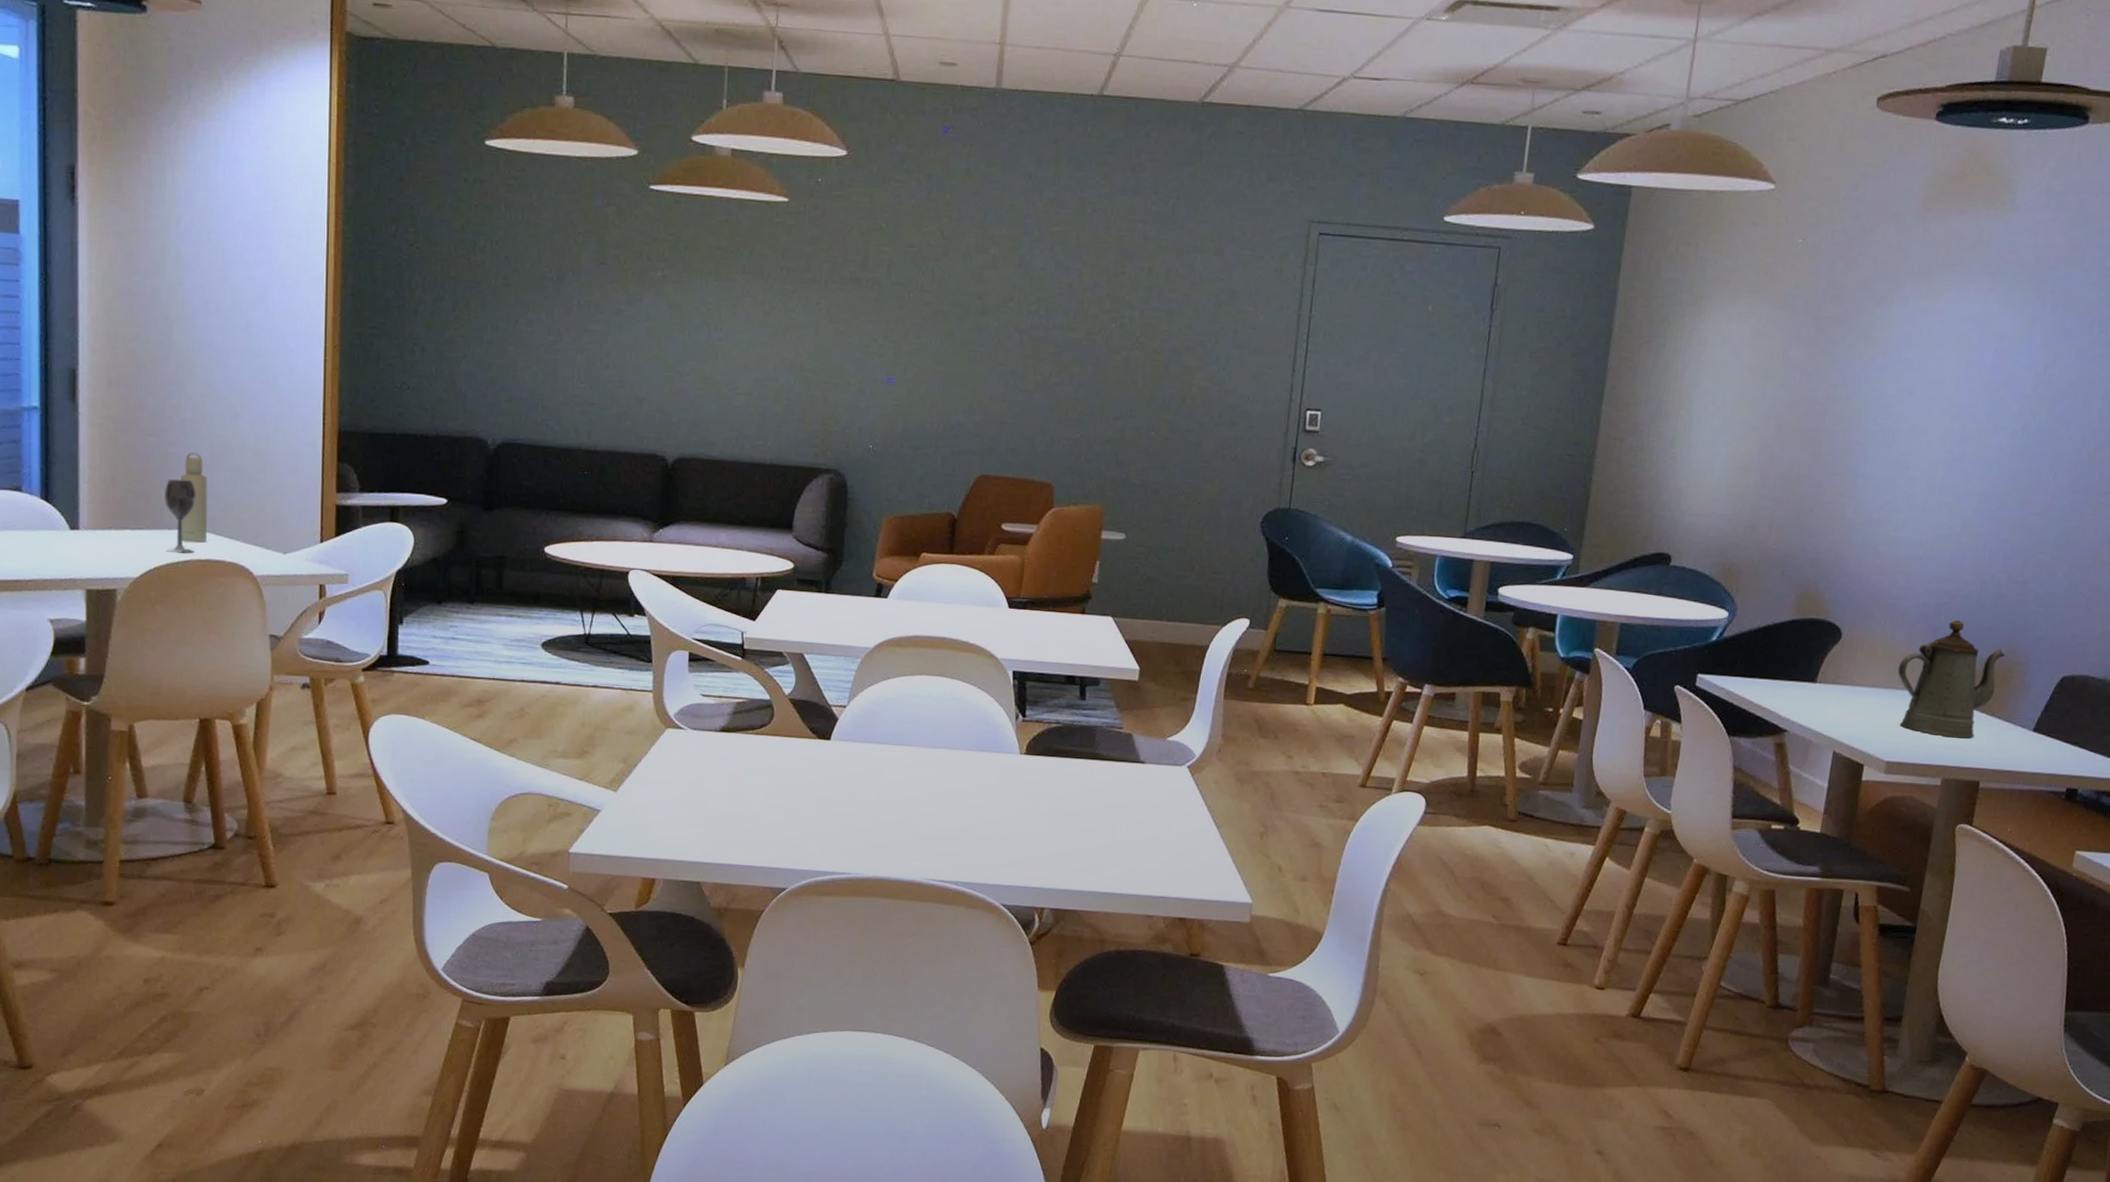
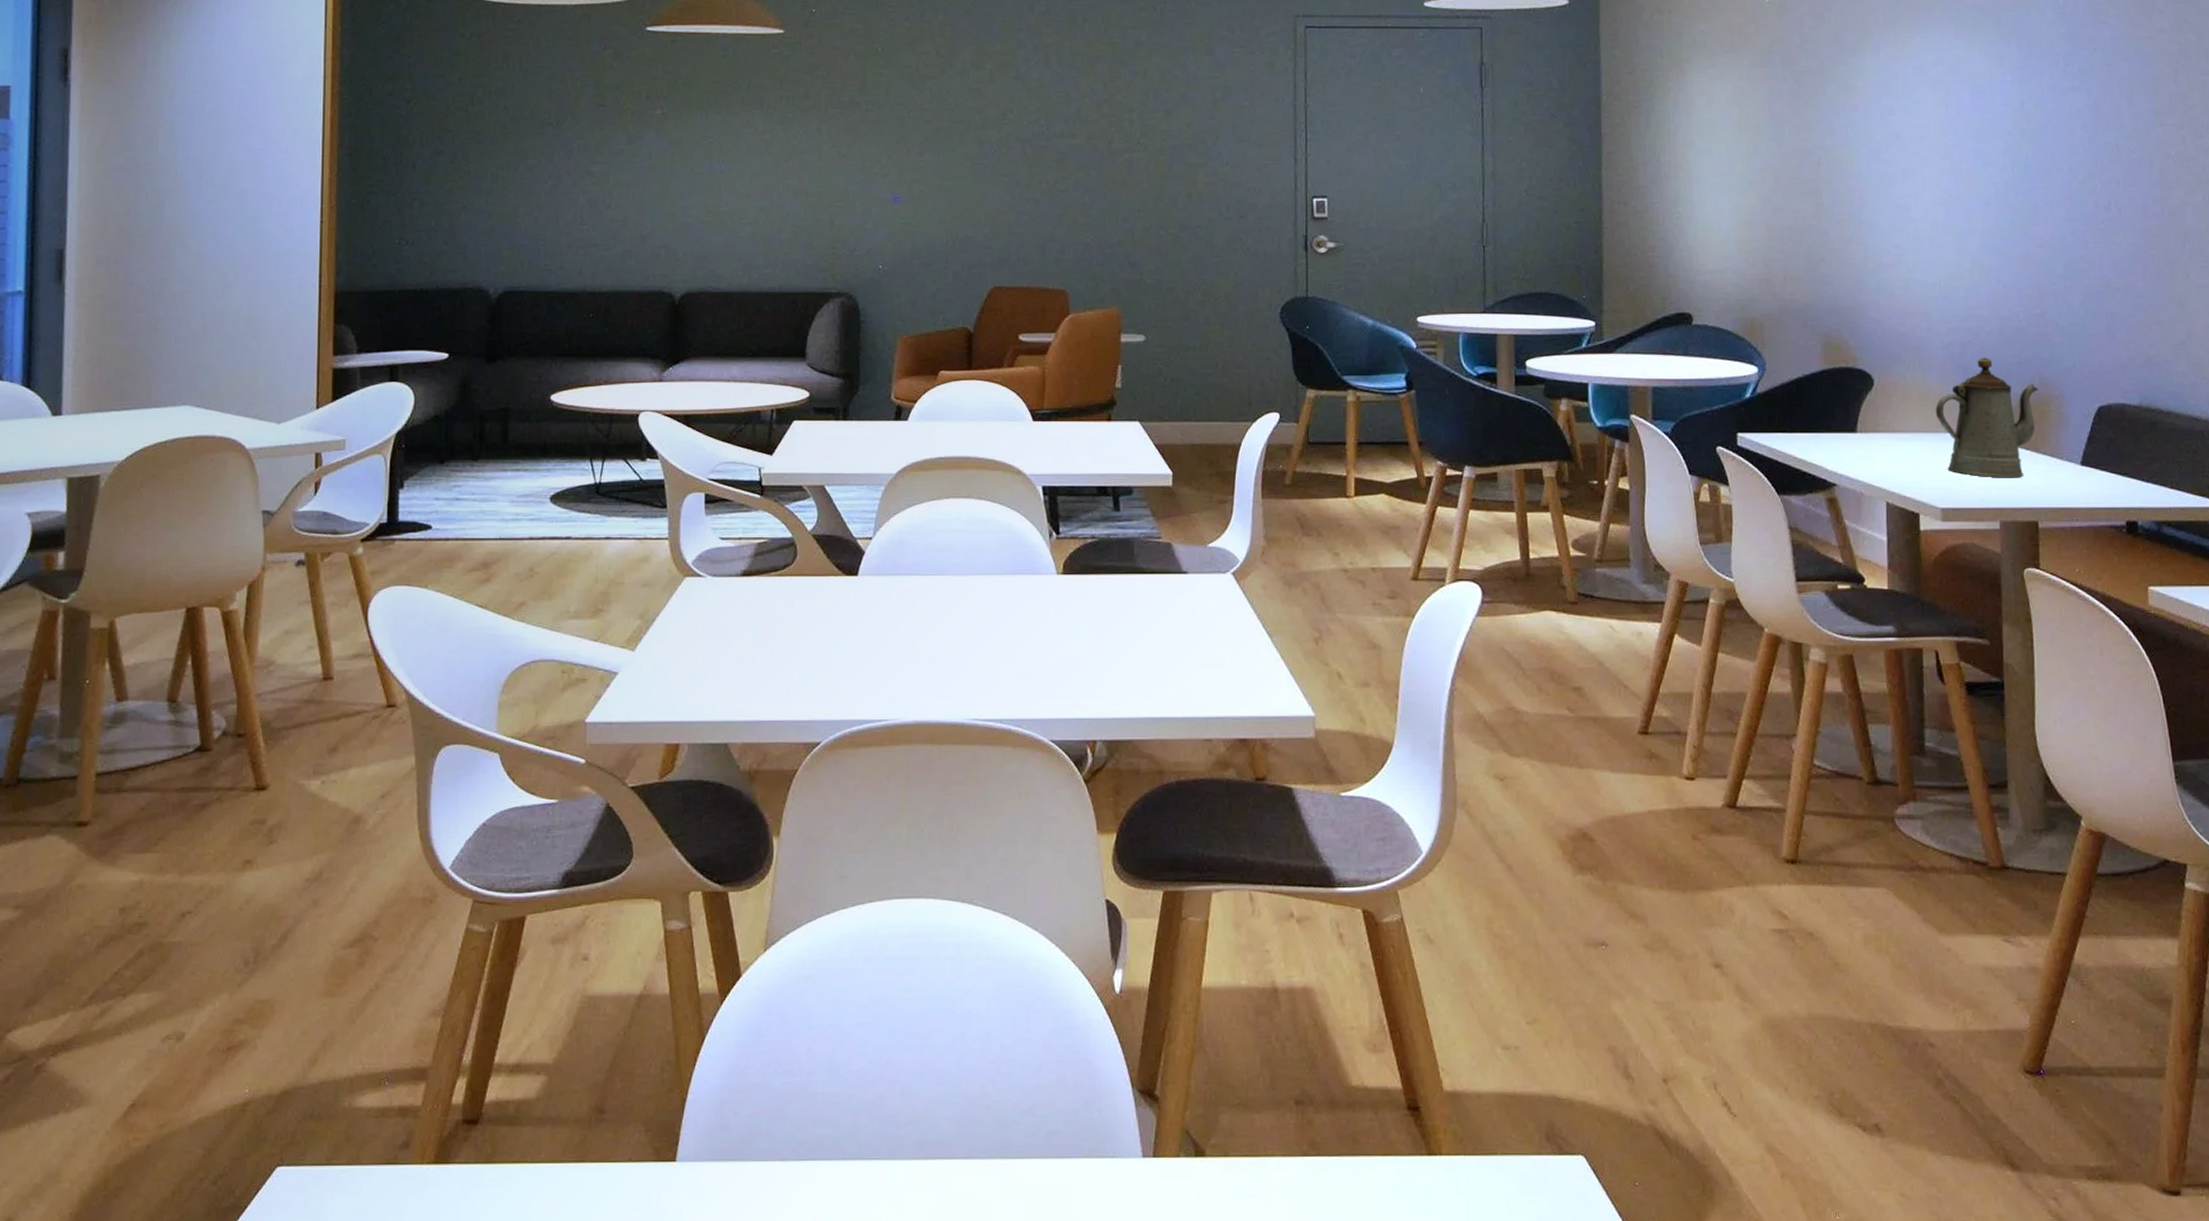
wine glass: present [164,479,196,554] -> none [152,355,186,433]
bottle: present [181,452,207,543] -> none [170,325,198,420]

